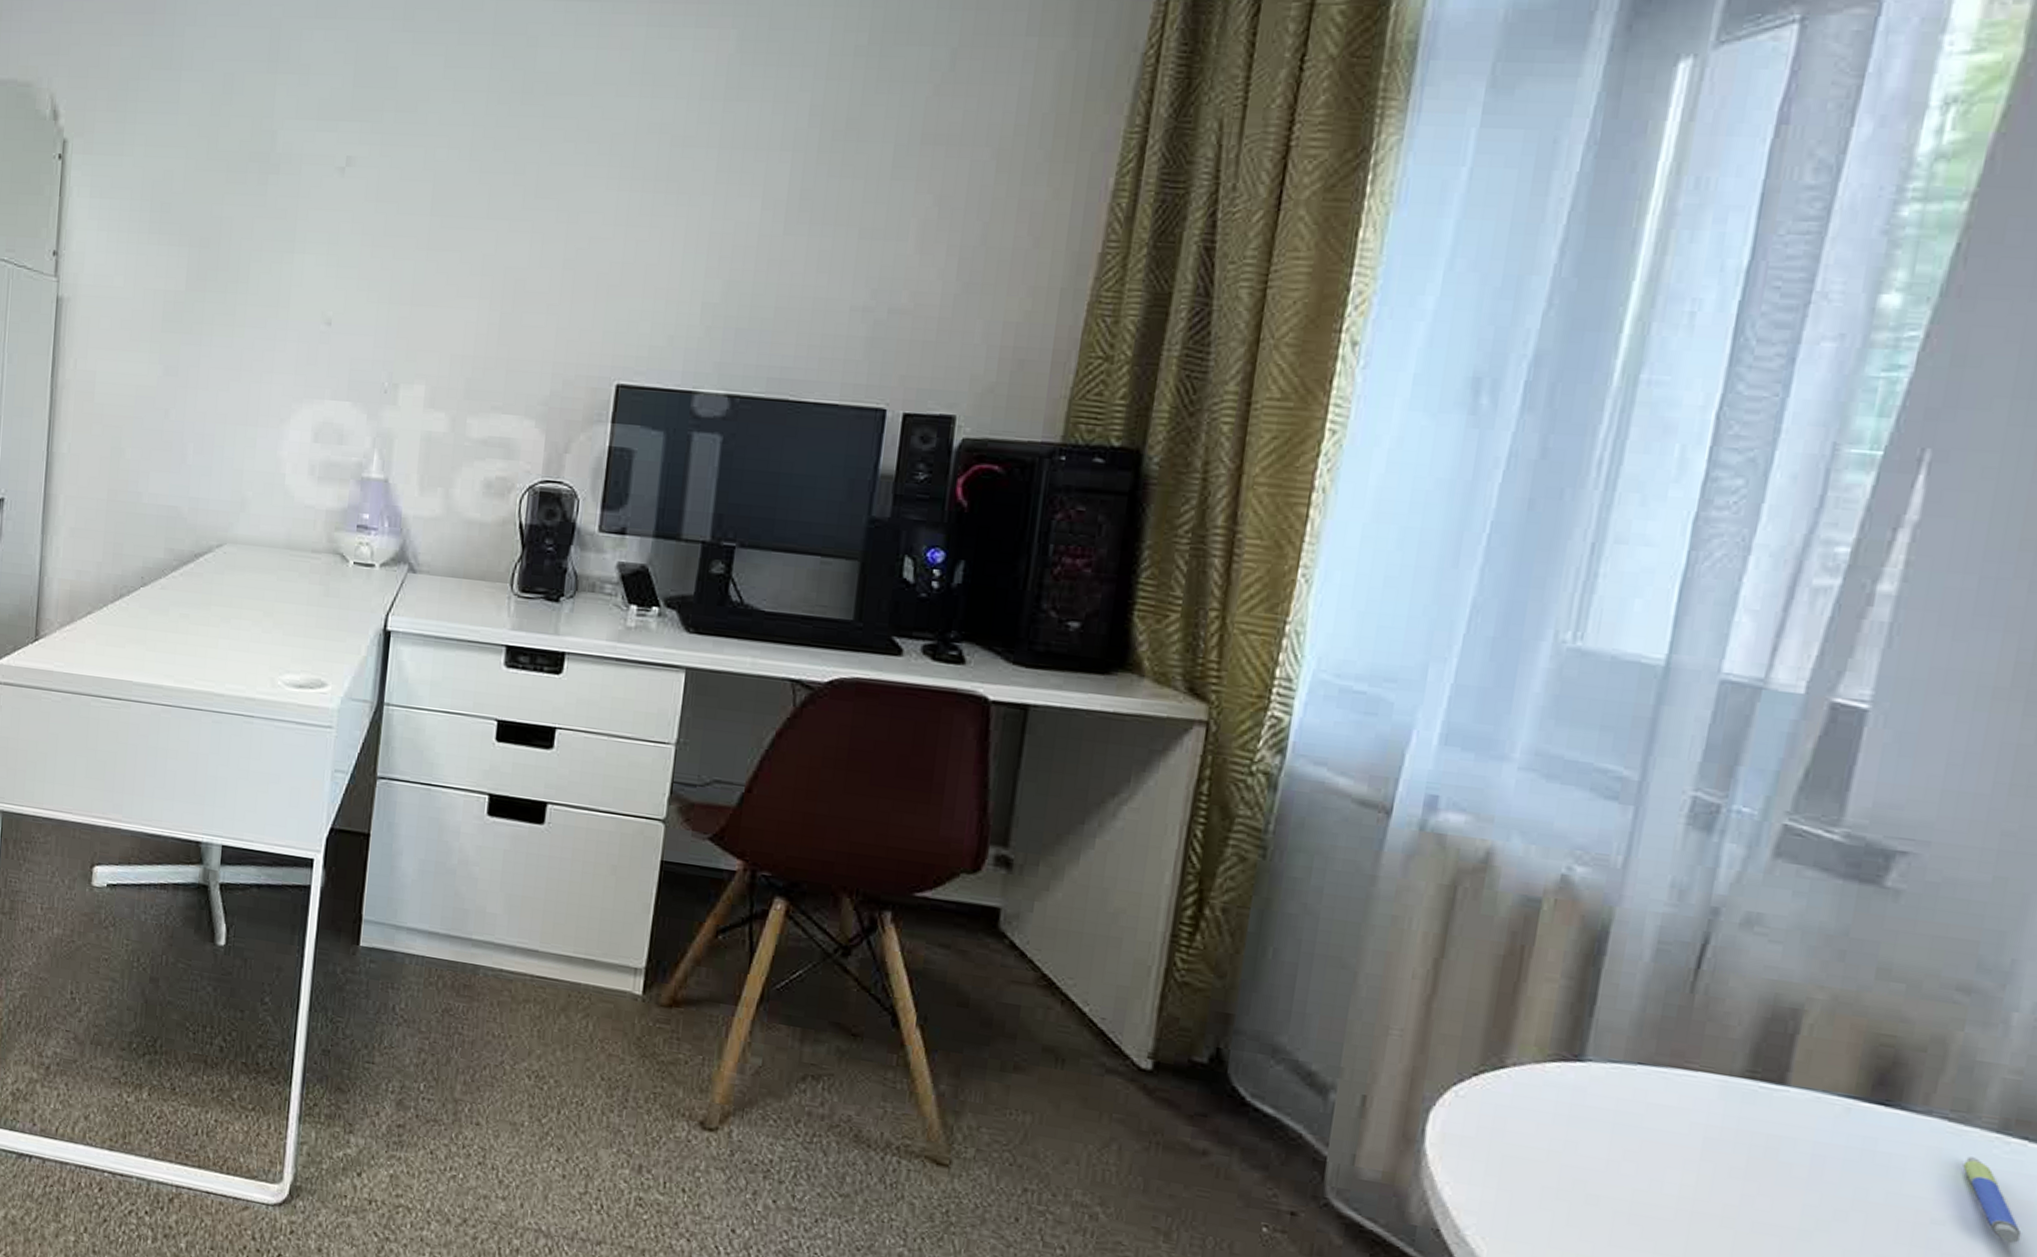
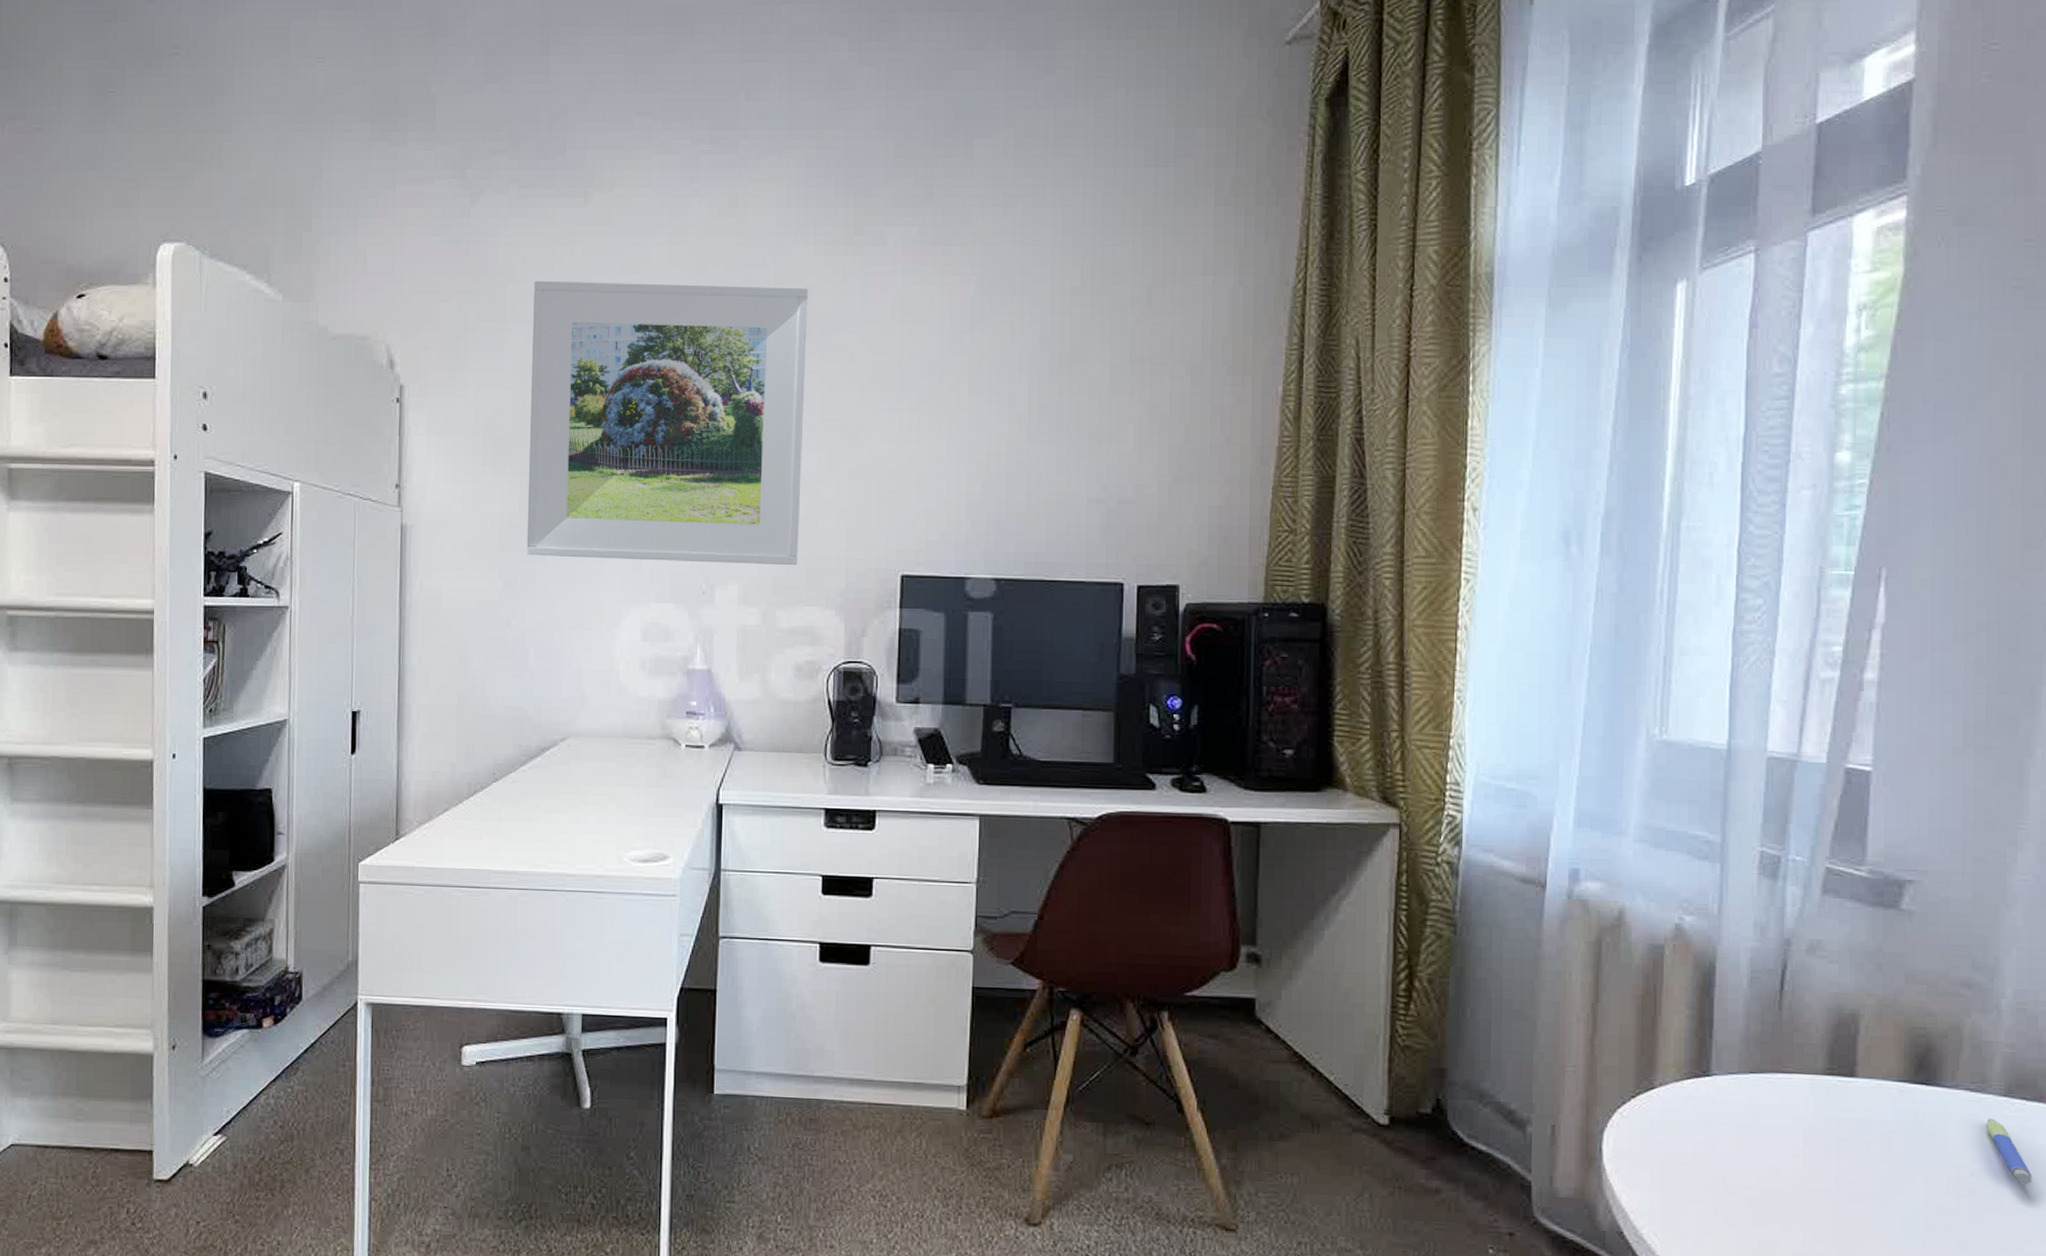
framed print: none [190,23,532,367] -> present [526,280,808,566]

